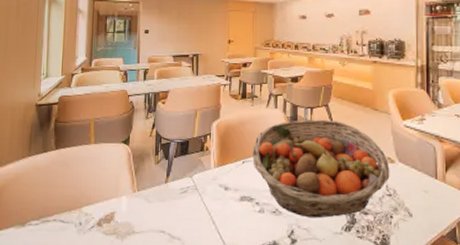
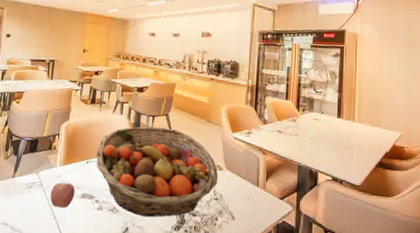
apple: none [207,186,233,212] -> present [50,182,76,208]

